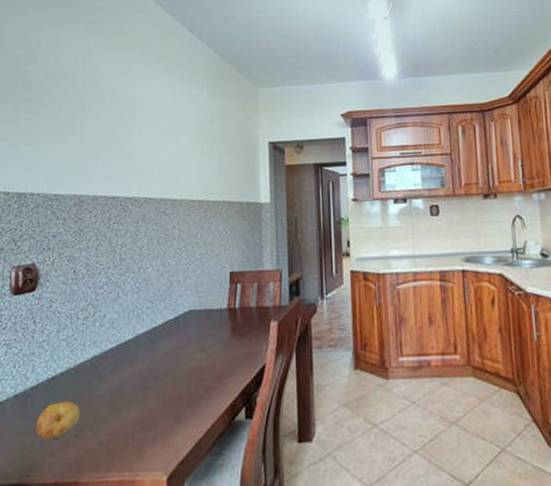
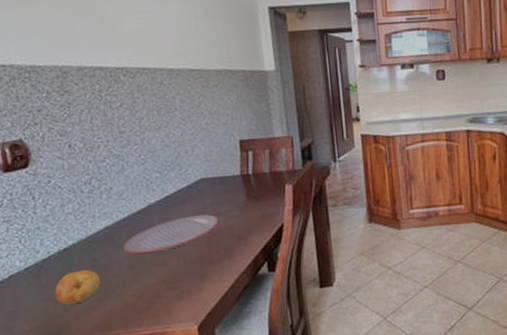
plate: none [106,348,201,388] -> present [122,214,219,254]

